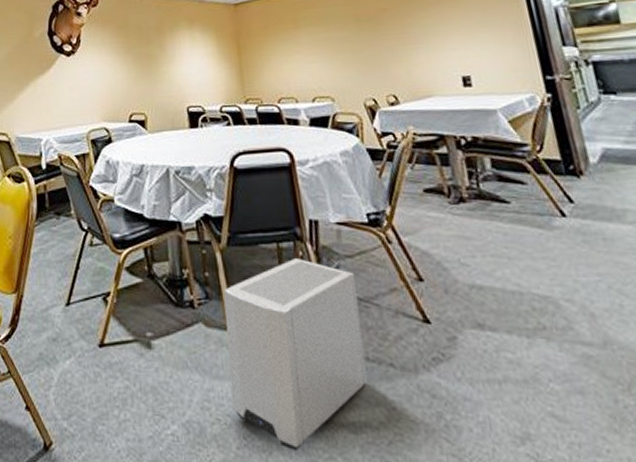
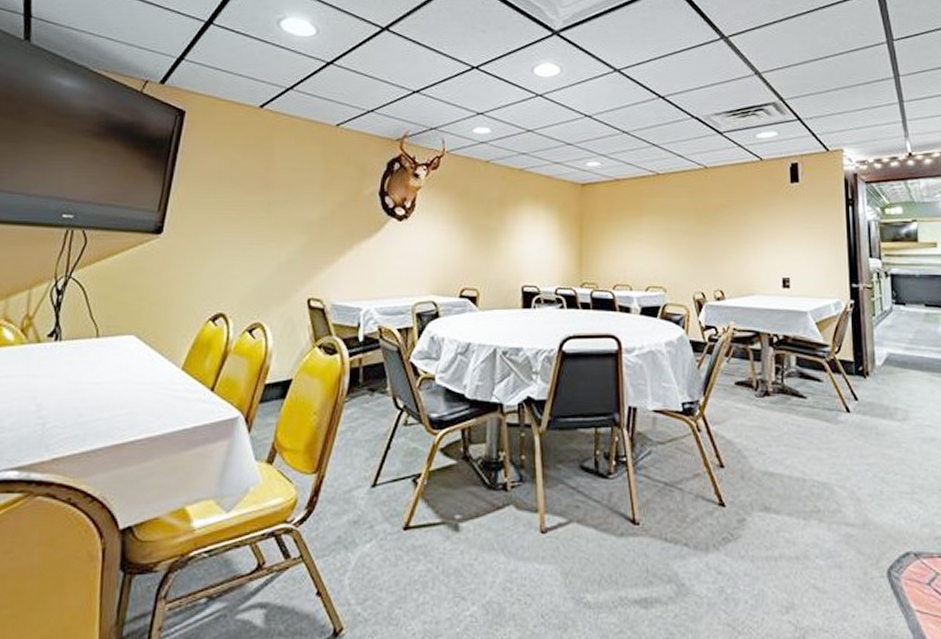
air purifier: present [223,257,367,451] -> none [534,442,664,627]

